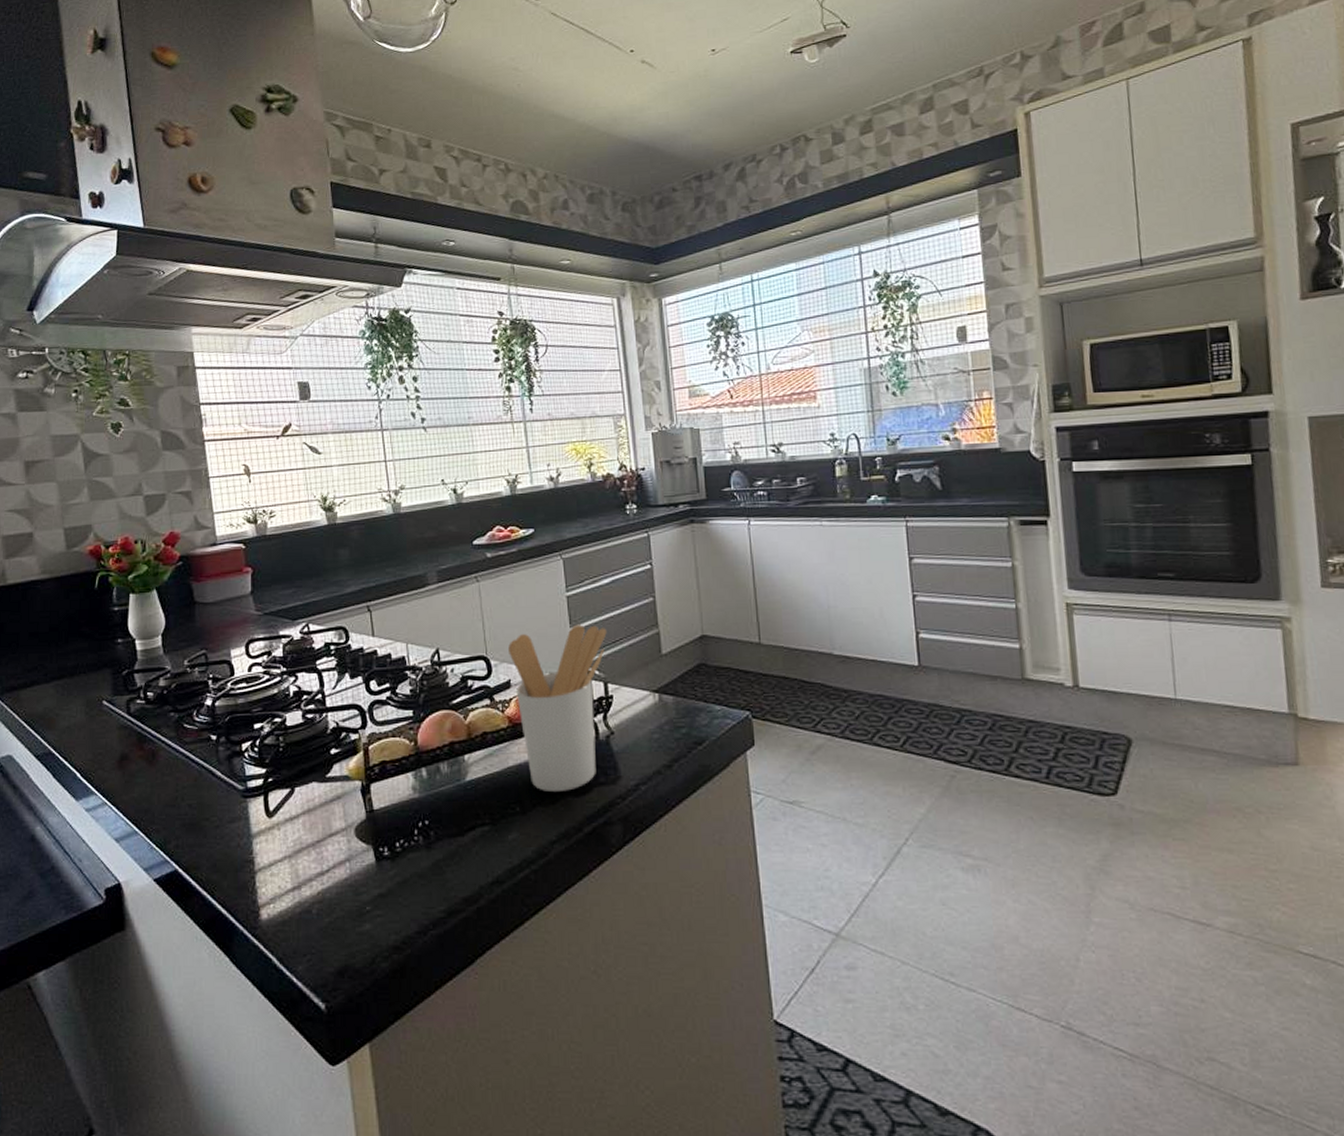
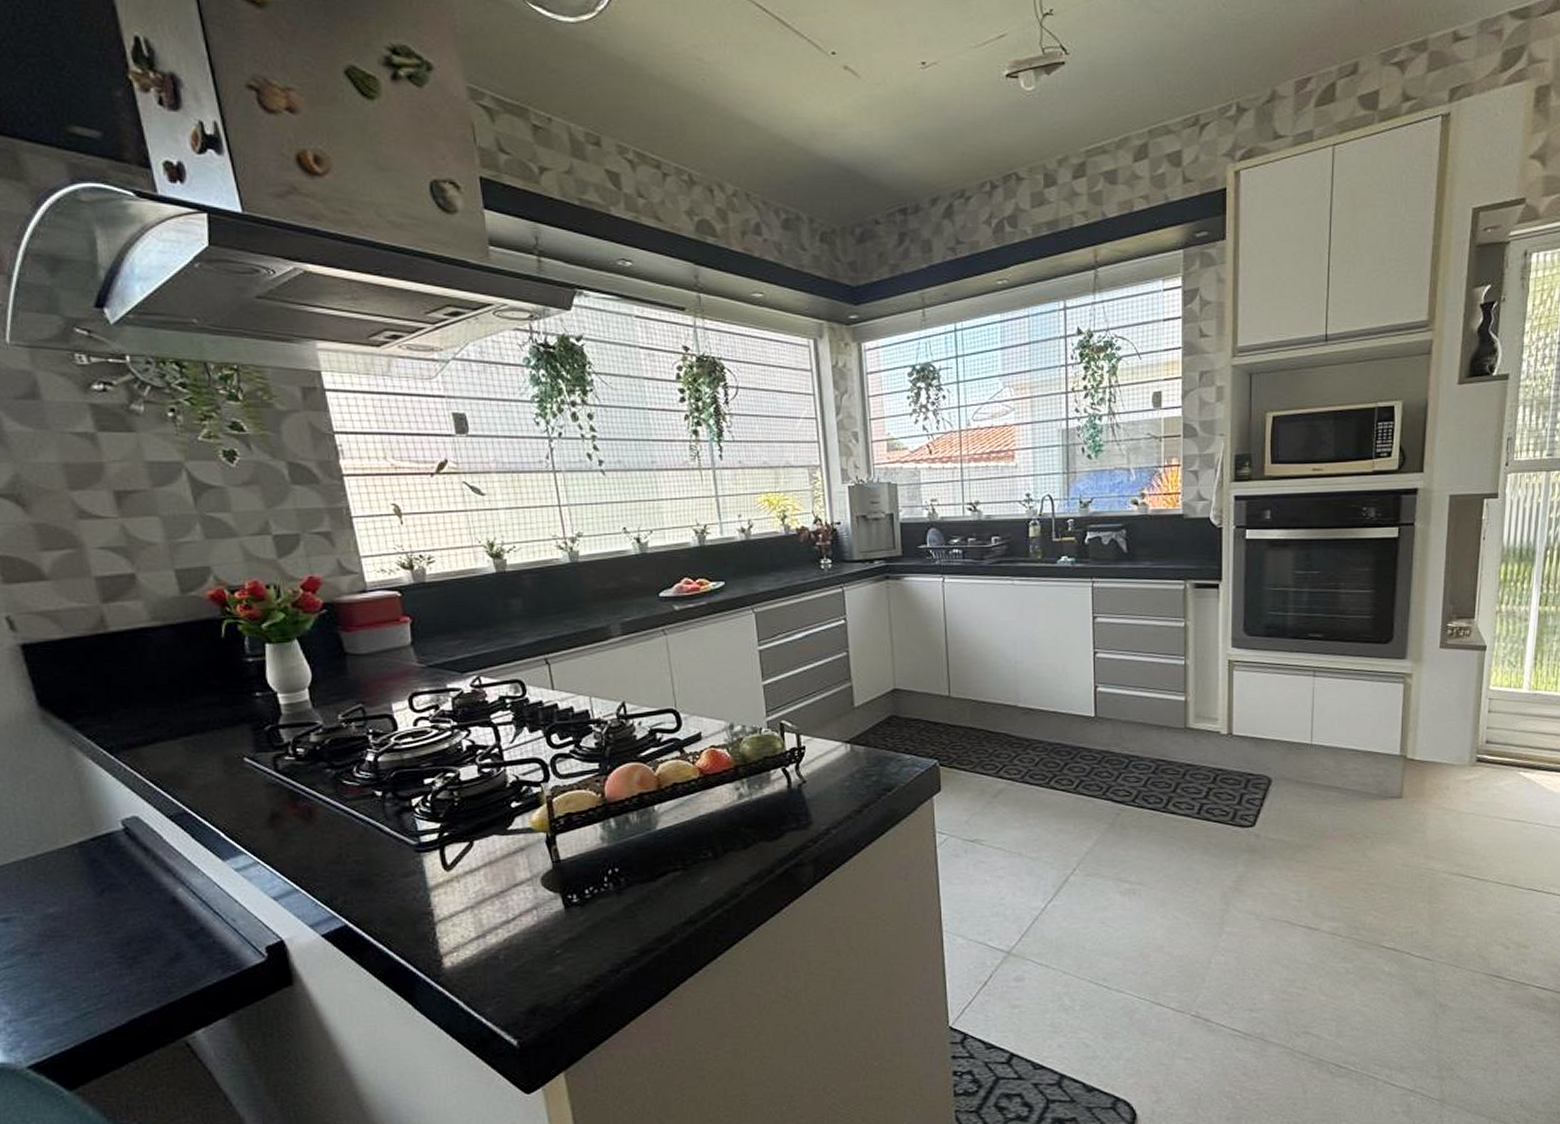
utensil holder: present [508,624,607,793] -> none [699,678,800,838]

